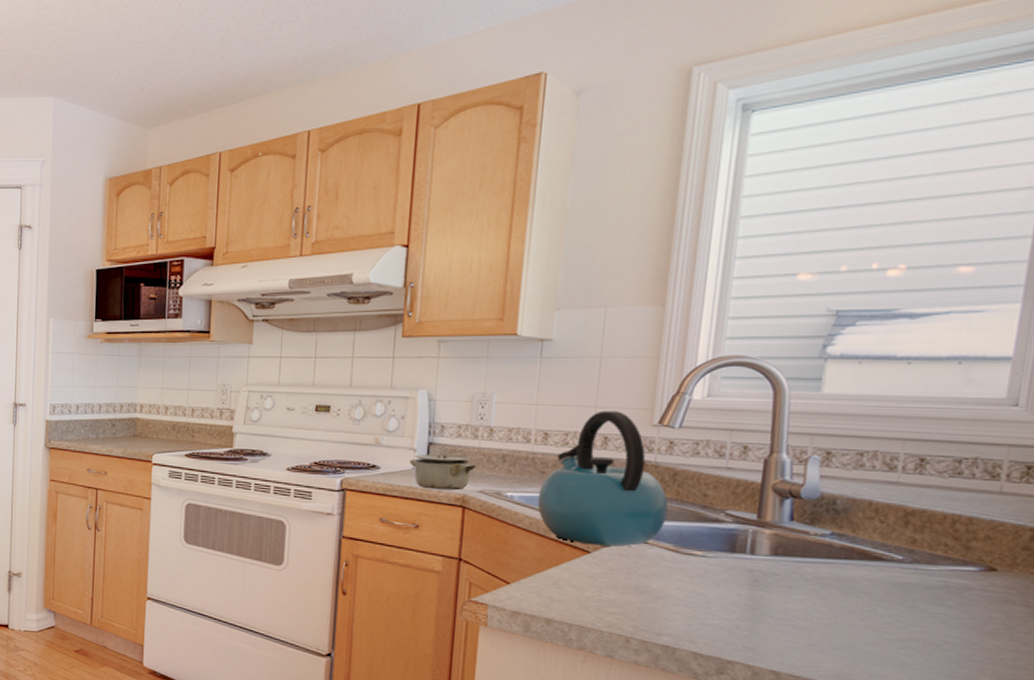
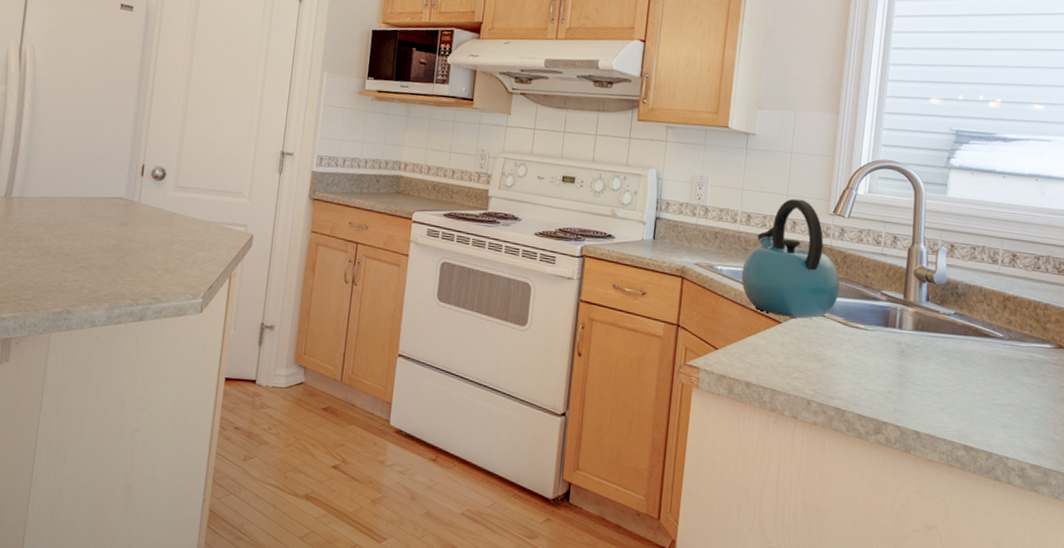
saucepan: present [410,454,477,491] -> none [640,227,694,262]

